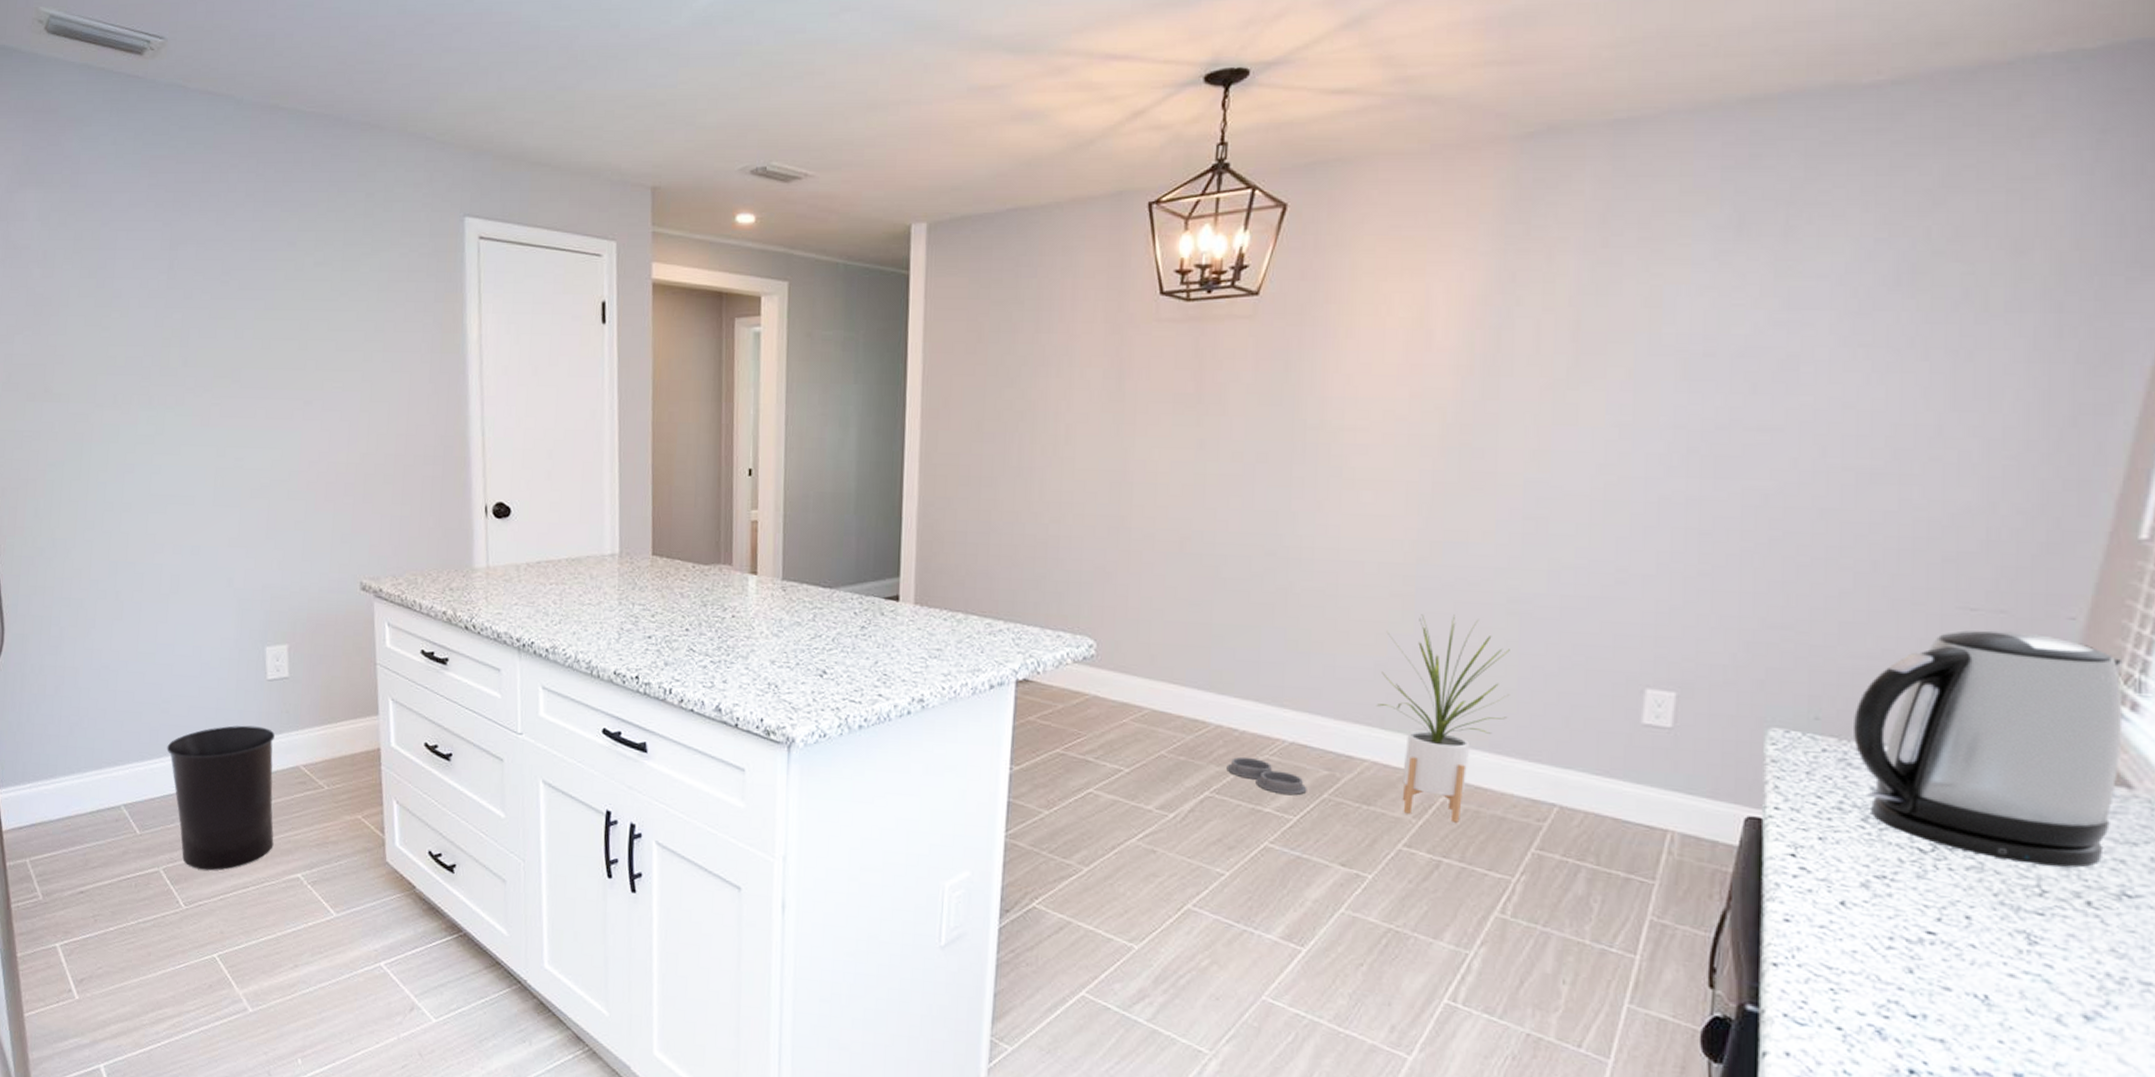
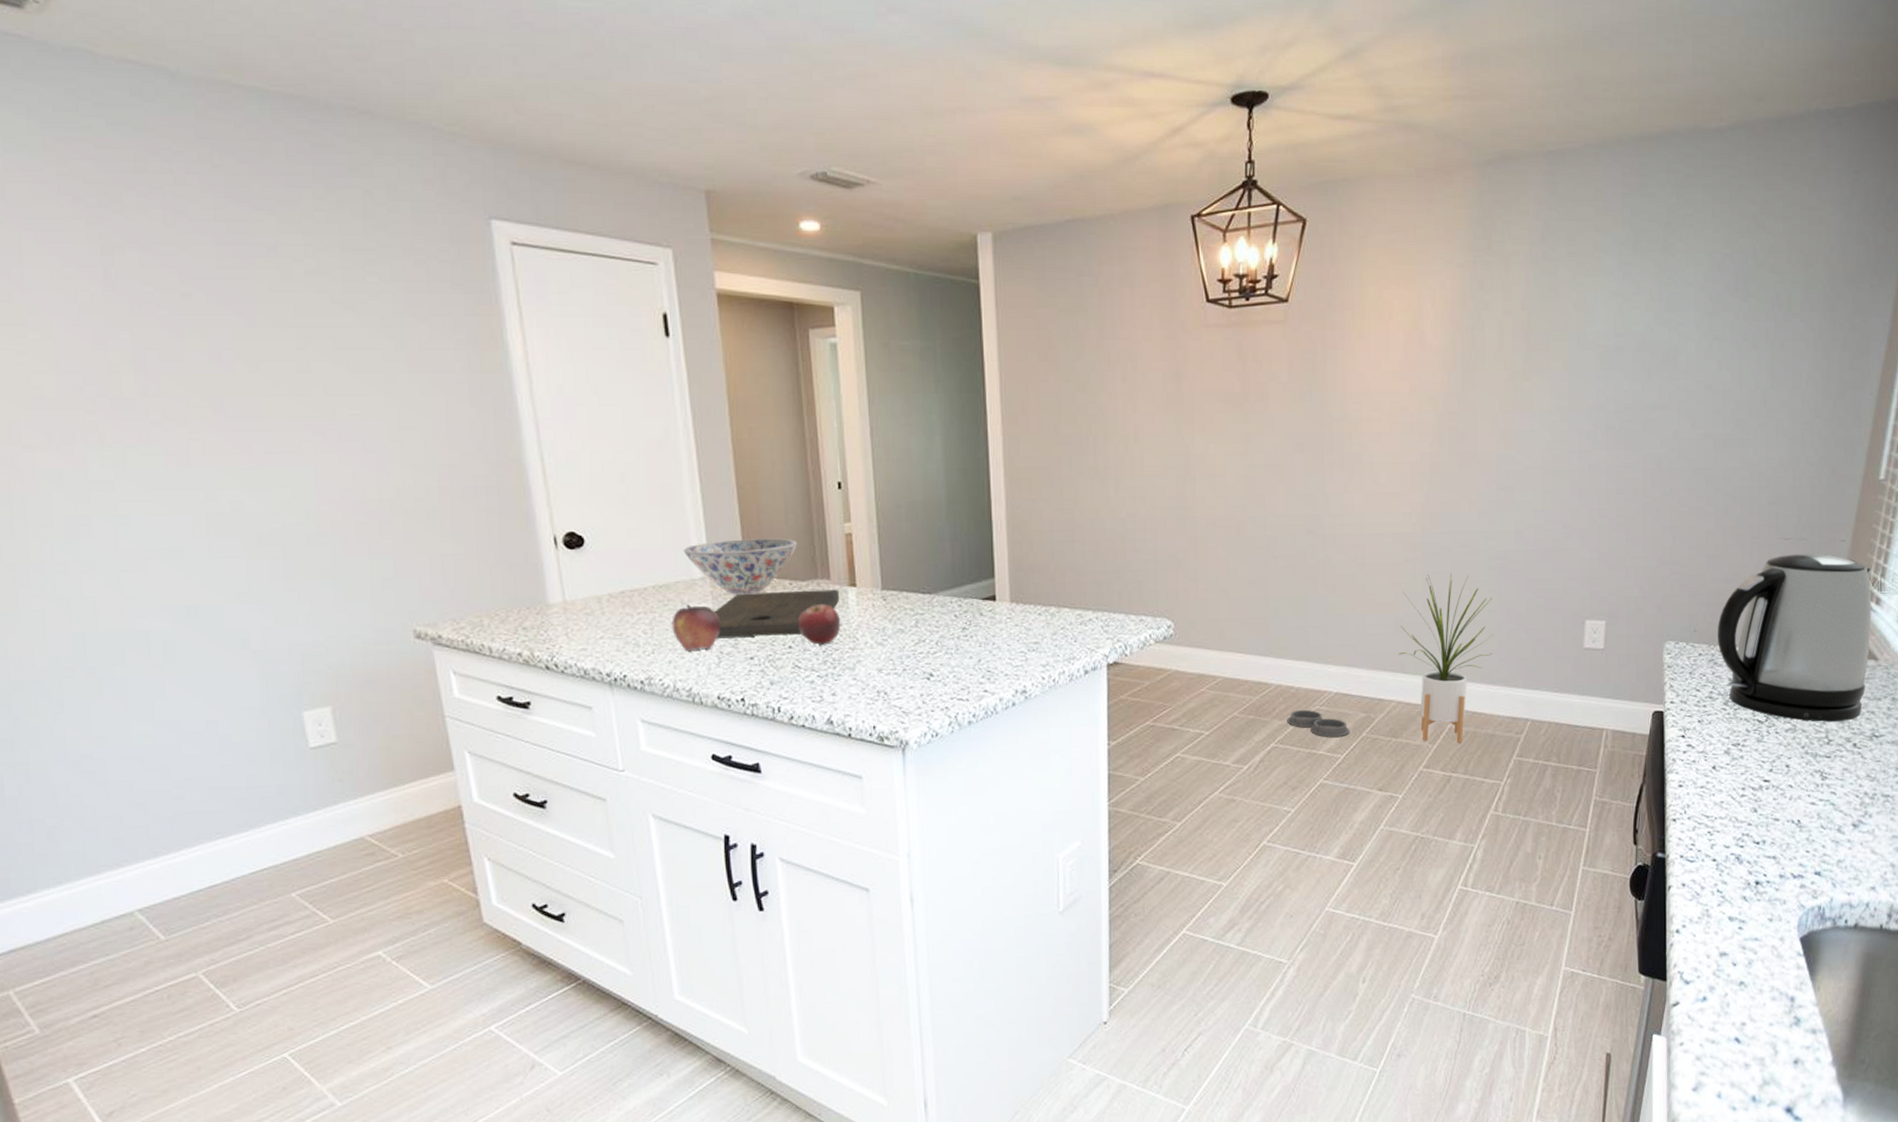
waste bin: present [167,725,275,870] -> none [187,800,343,966]
fruit: none [579,579,624,625] -> present [671,604,721,652]
bowl: none [596,519,704,575] -> present [683,538,797,596]
cutting board: none [619,572,740,618] -> present [715,589,840,639]
fruit: none [696,590,739,629] -> present [797,604,841,644]

